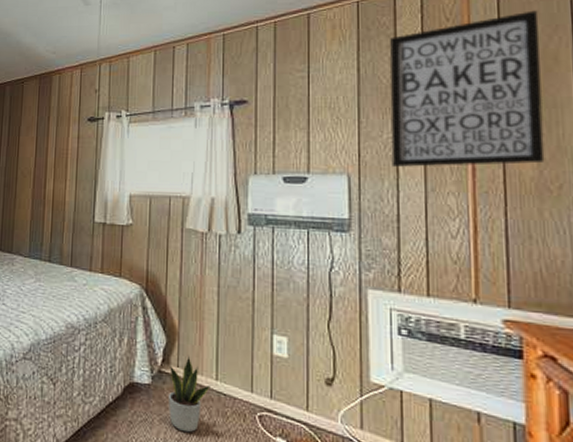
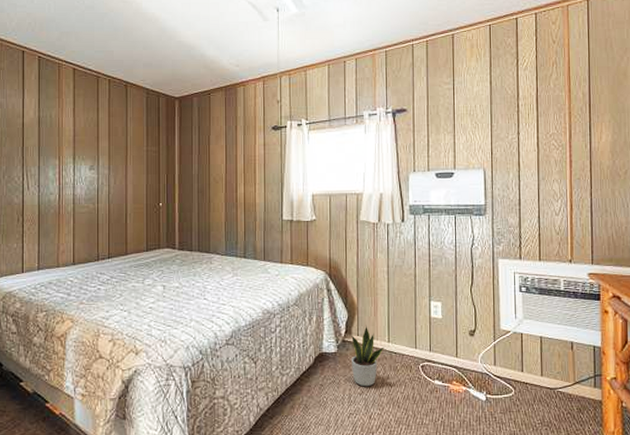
wall art: present [389,10,545,168] -> none [513,36,617,162]

